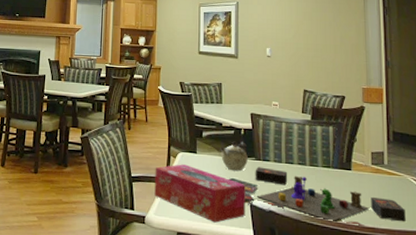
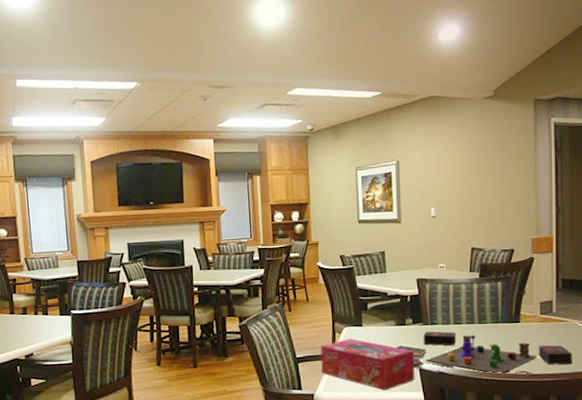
teapot: present [220,141,248,172] -> none [386,308,415,339]

